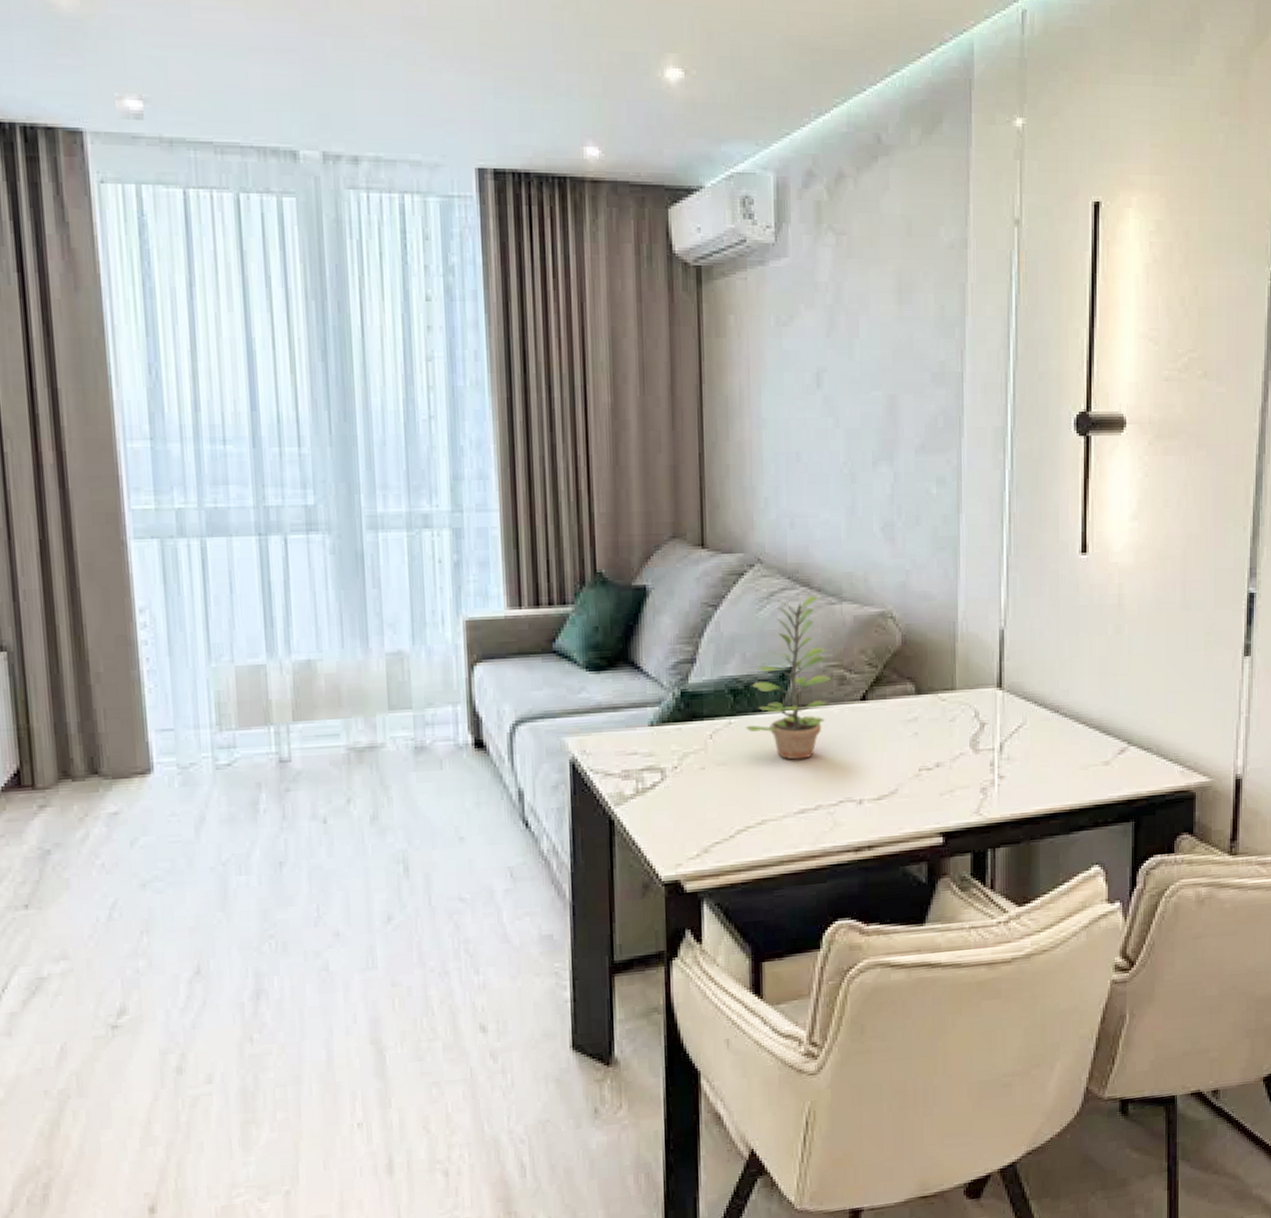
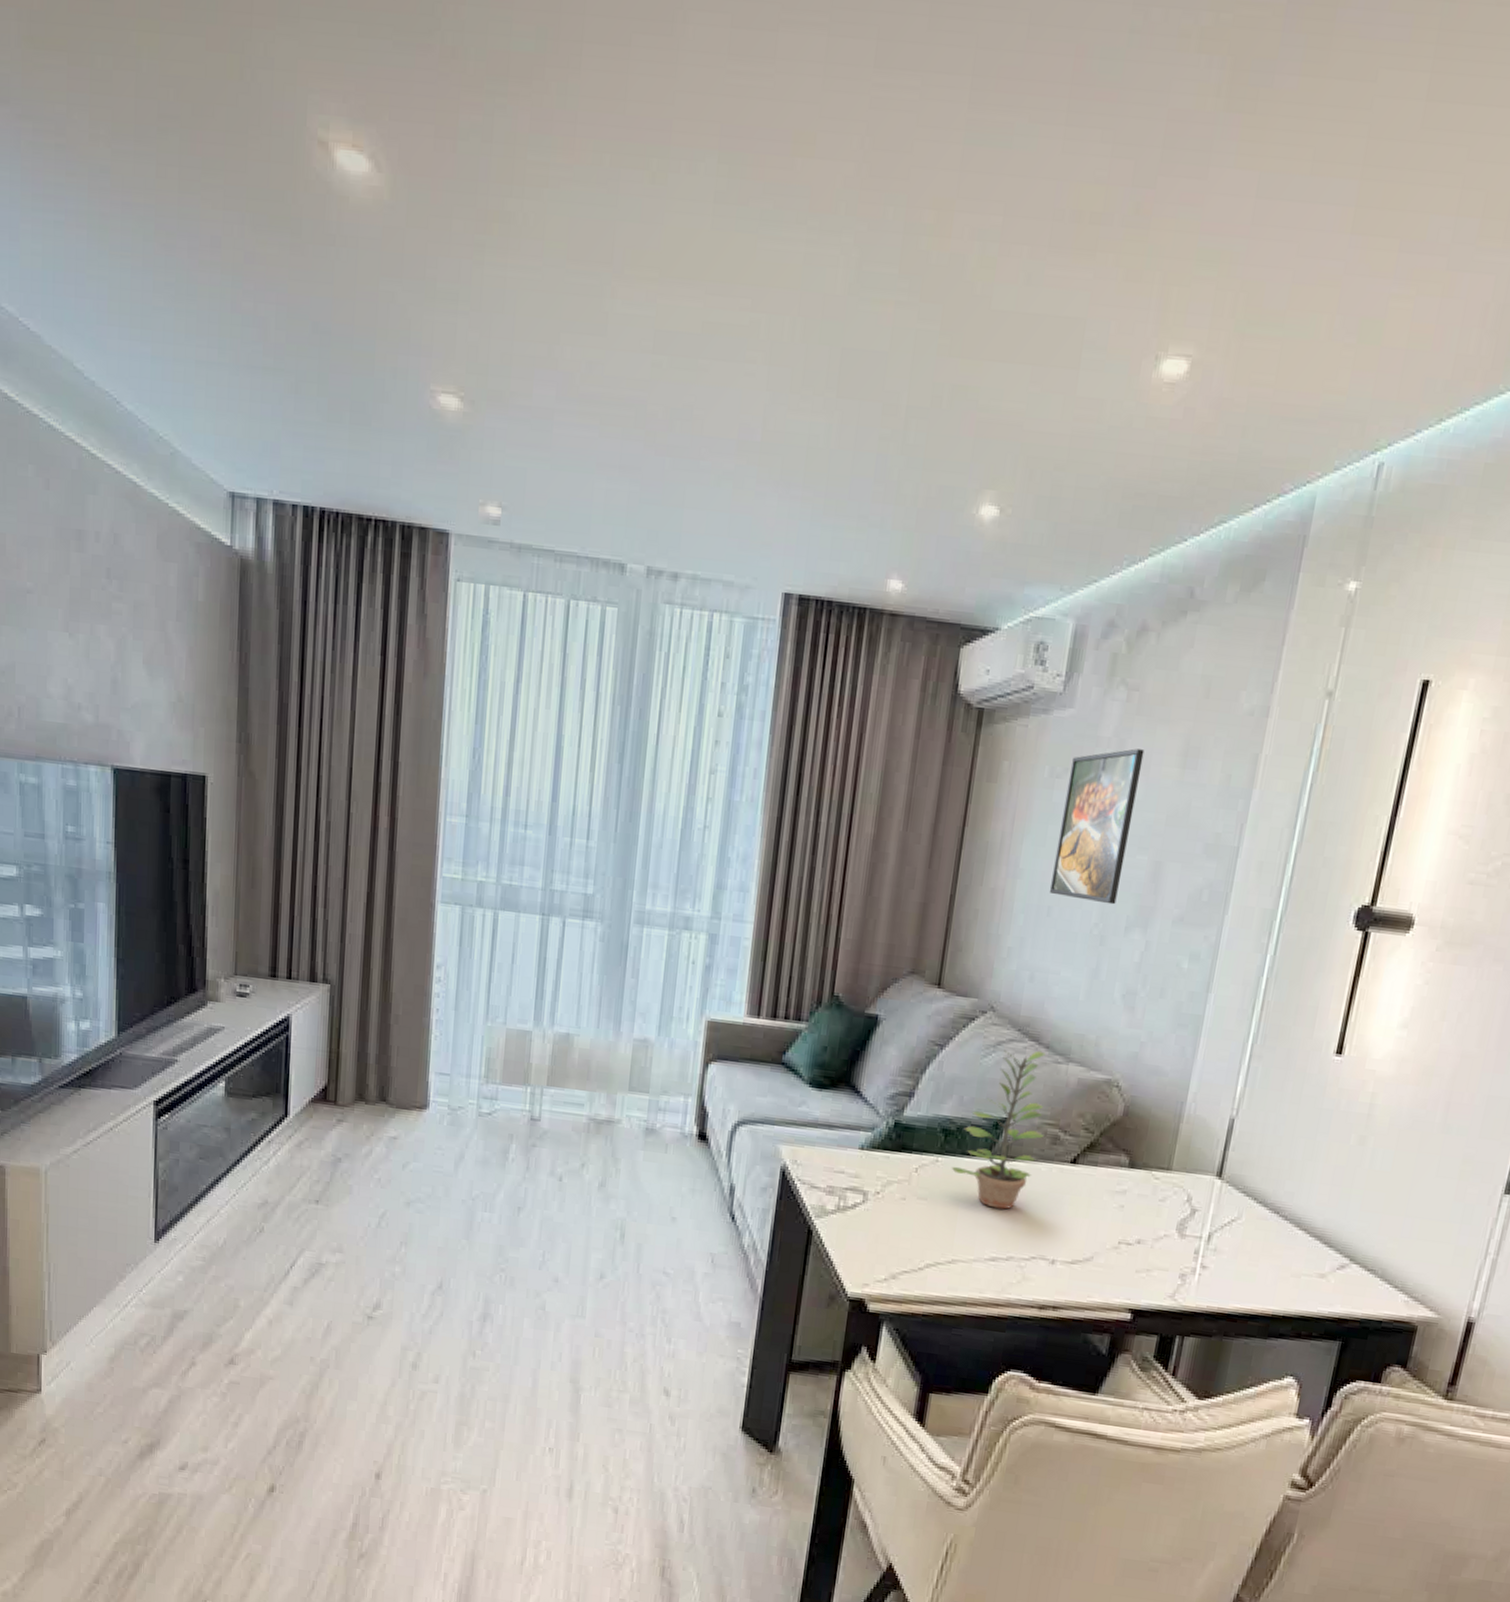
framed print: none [794,290,862,442] -> present [1049,748,1145,905]

